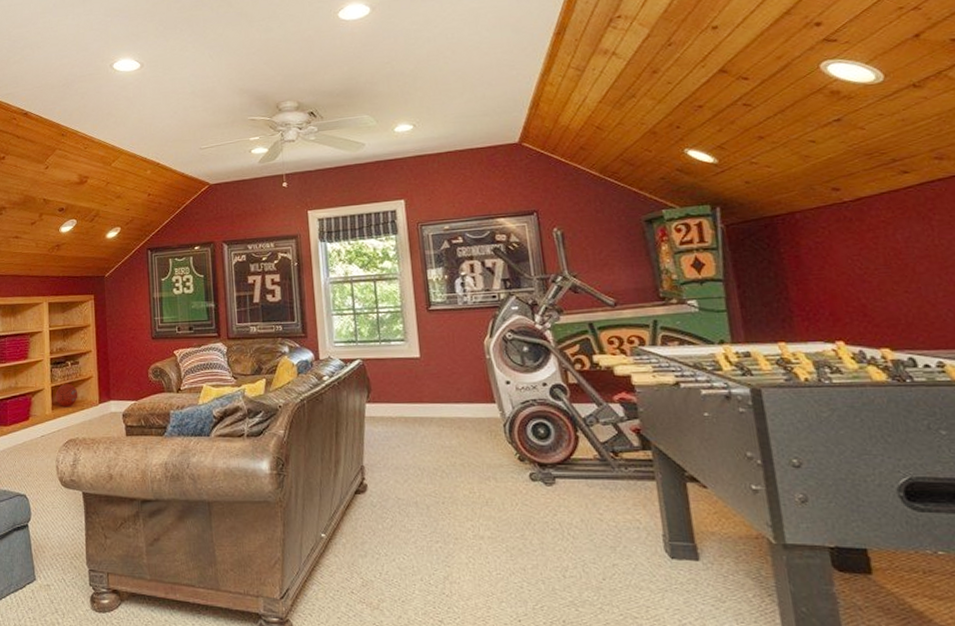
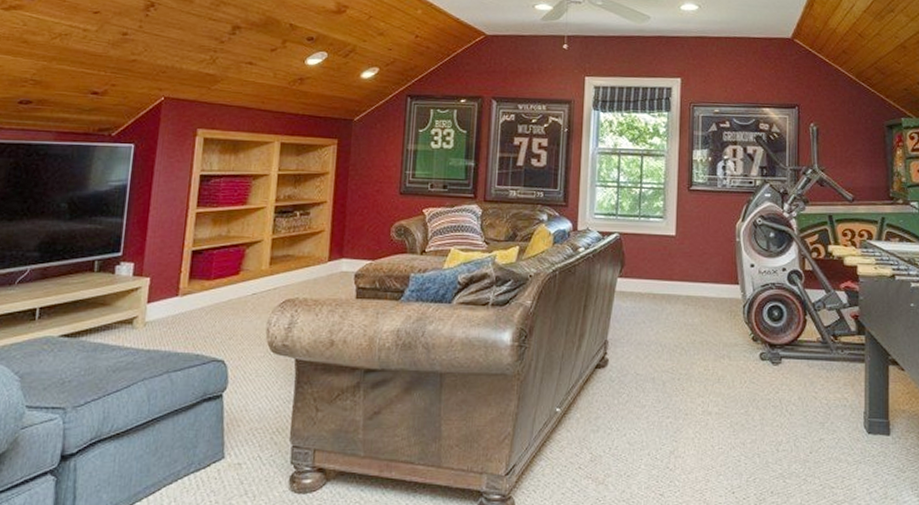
basketball: present [55,384,78,407] -> none [275,236,305,263]

